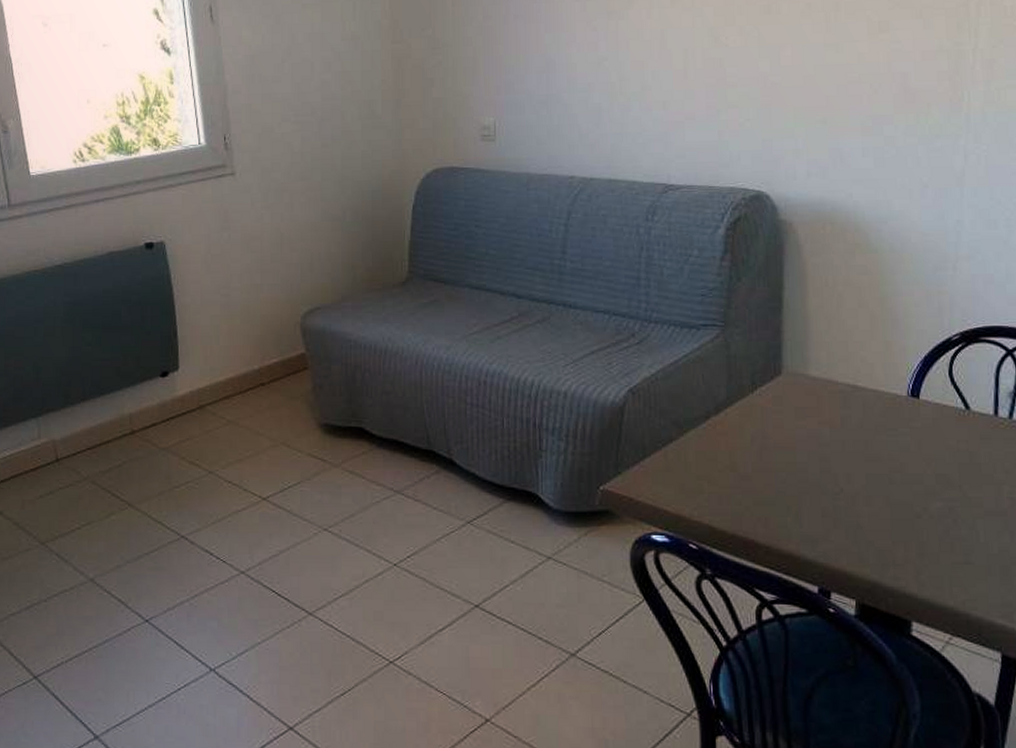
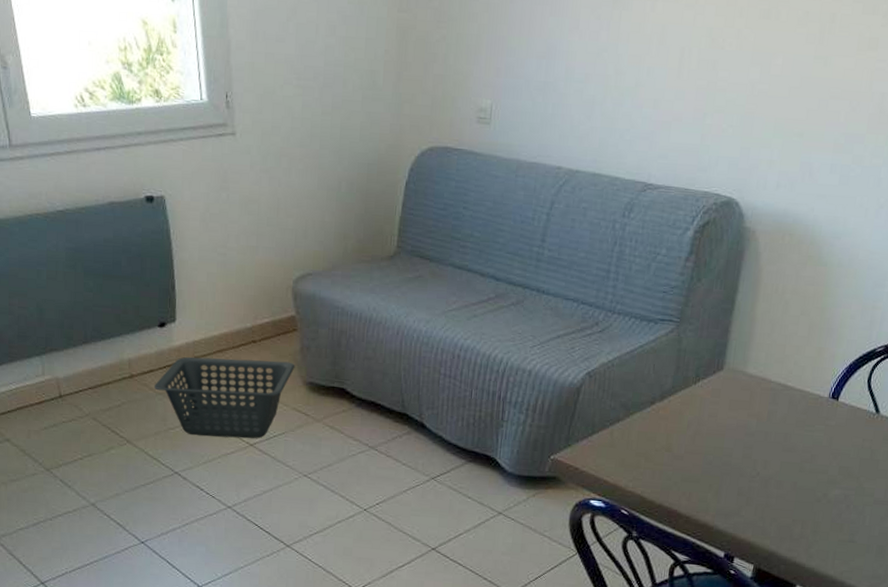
laundry basket: none [156,403,308,493] -> present [153,356,295,439]

